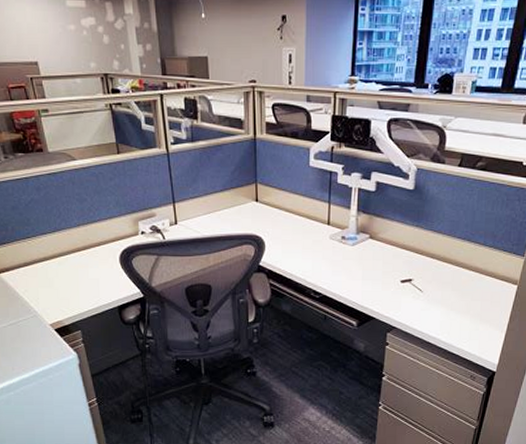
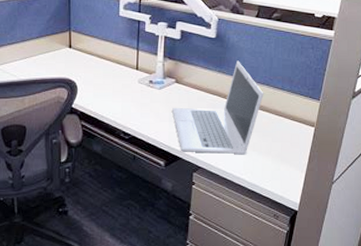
laptop: none [366,214,465,313] -> present [172,60,264,154]

